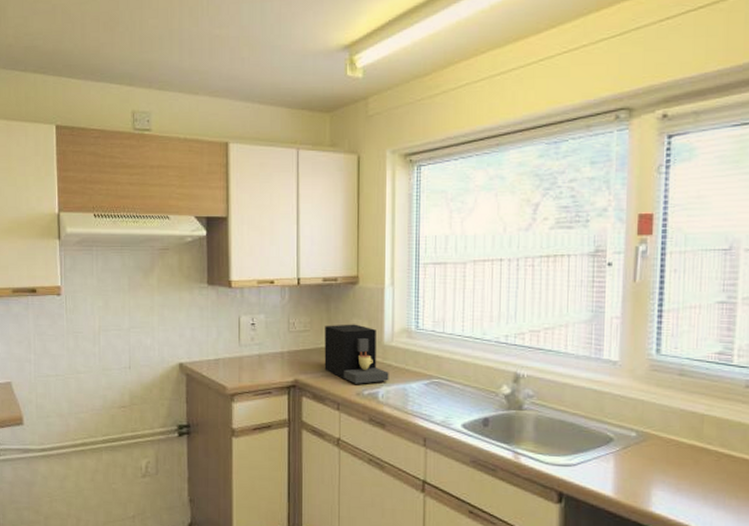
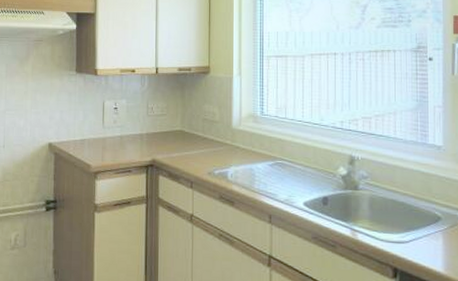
coffee maker: present [324,324,389,384] -> none [179,109,237,164]

